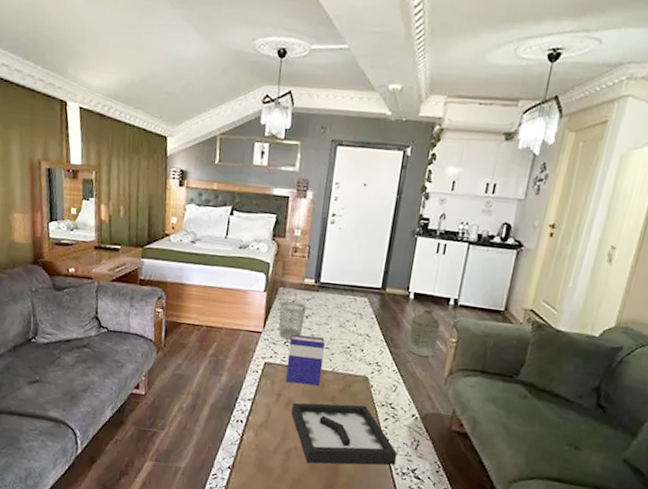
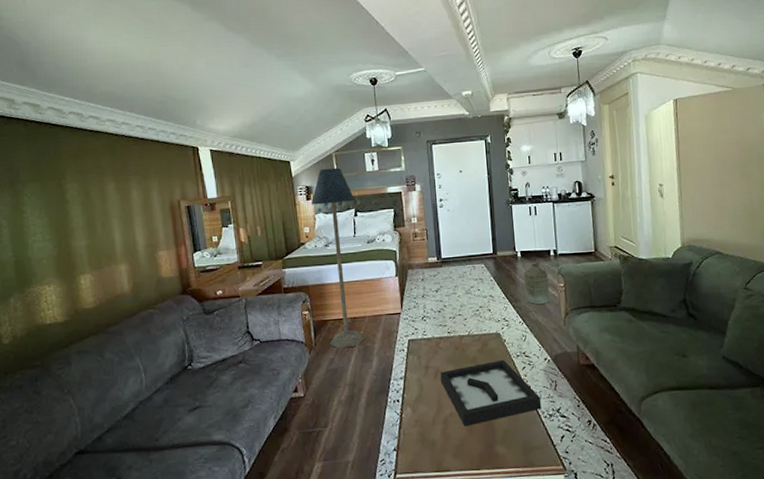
floor lamp: none [179,152,235,357] -> present [310,168,364,349]
wastebasket: present [278,301,307,340] -> none [411,280,435,315]
hardback book: present [286,333,325,386] -> none [426,306,461,354]

